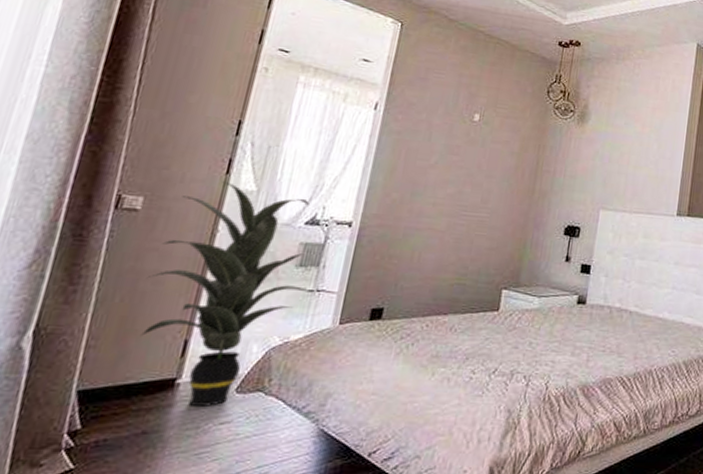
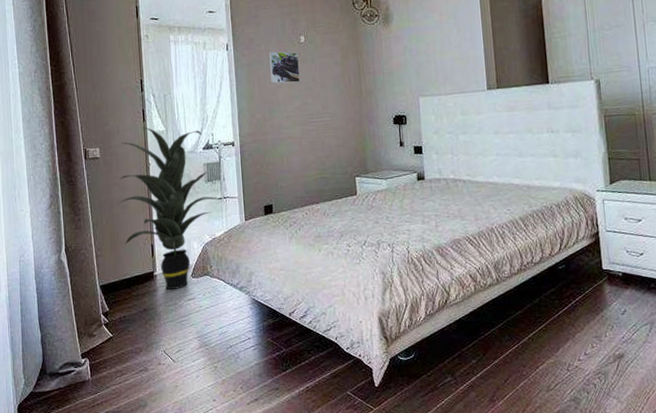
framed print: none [423,123,468,167] -> present [269,51,301,84]

